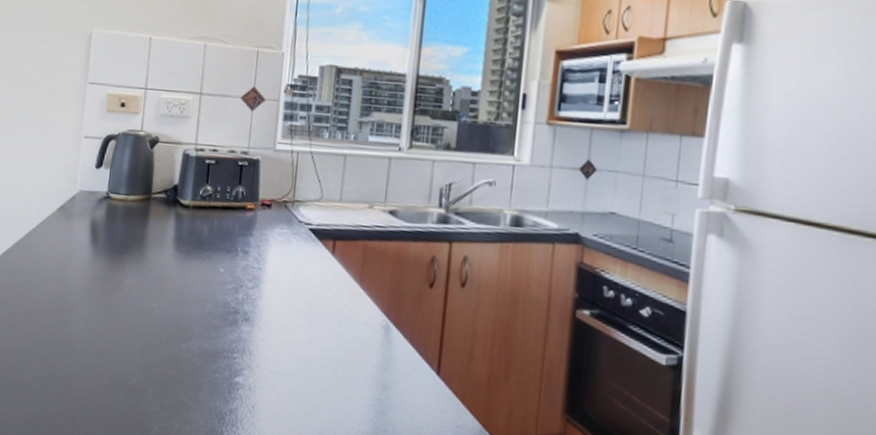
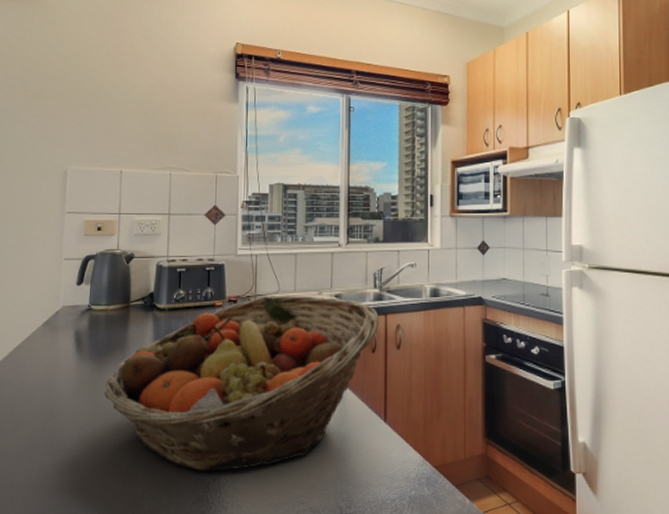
fruit basket: none [118,203,442,405] -> present [104,296,379,471]

